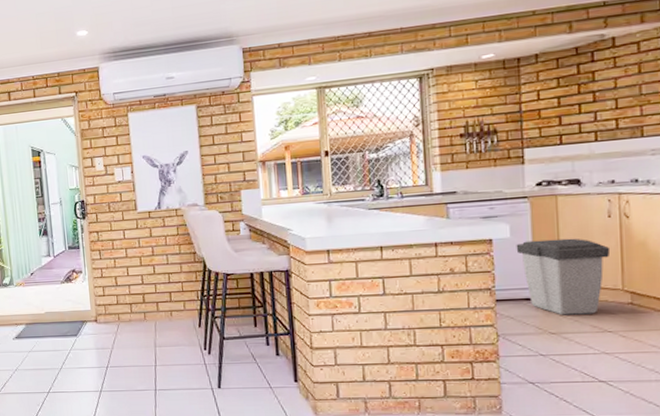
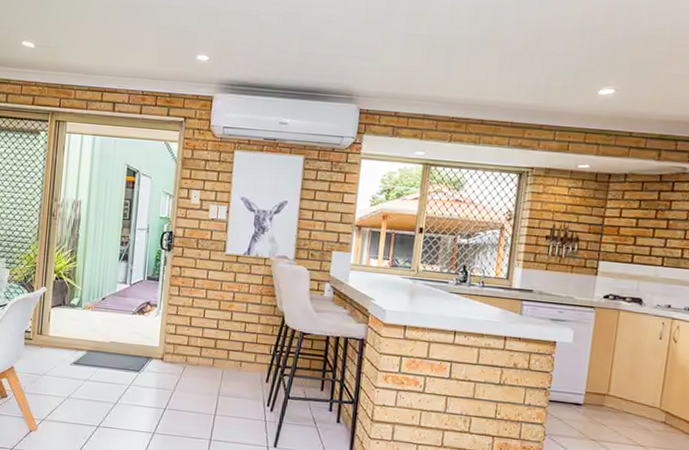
trash can: present [516,238,611,315] -> none [575,348,656,427]

